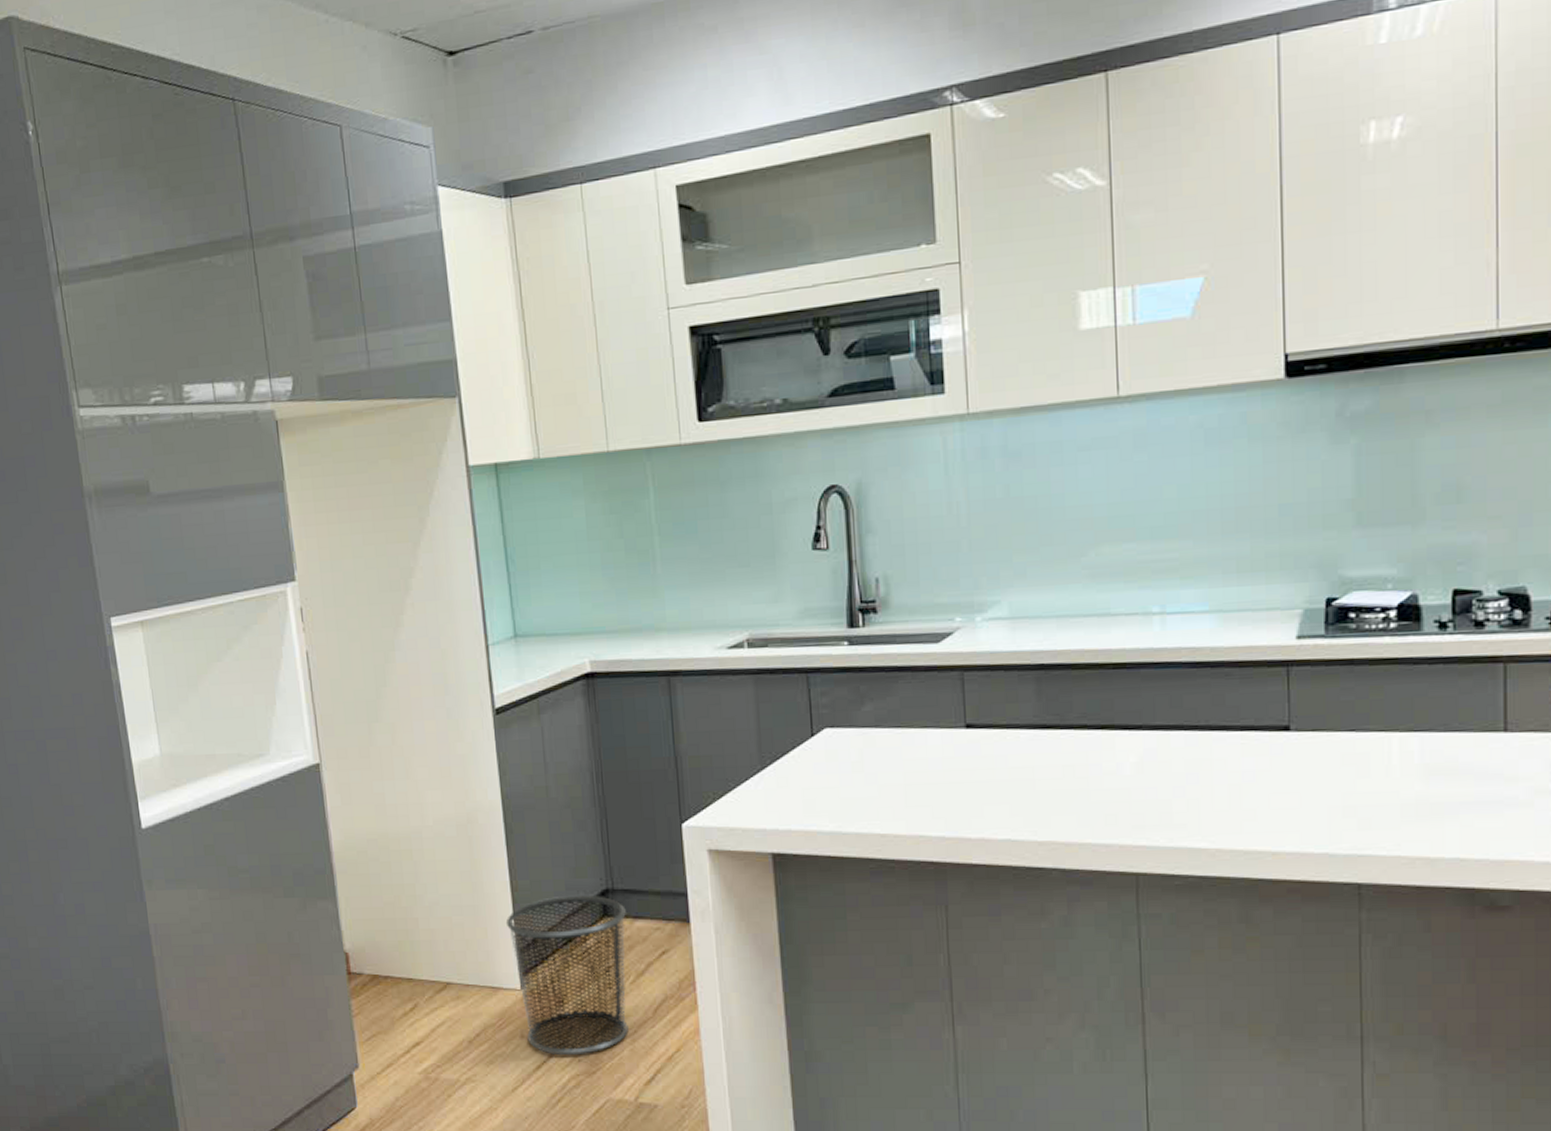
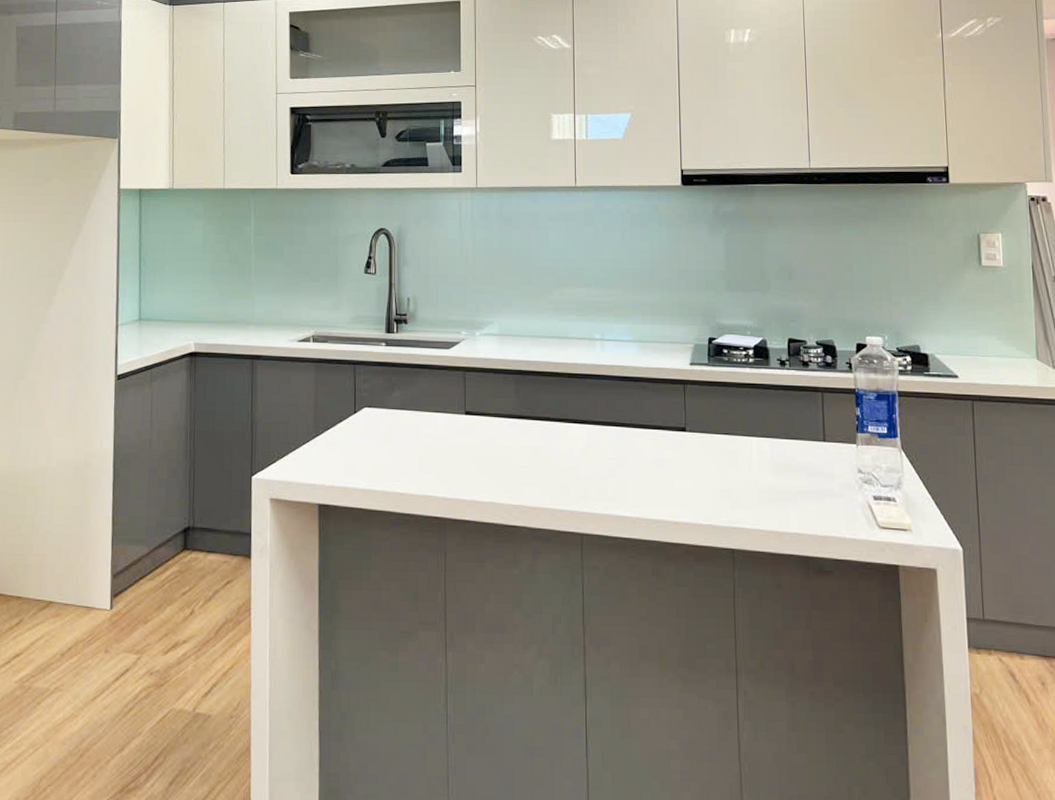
trash can: present [505,895,629,1056] -> none [104,530,202,670]

